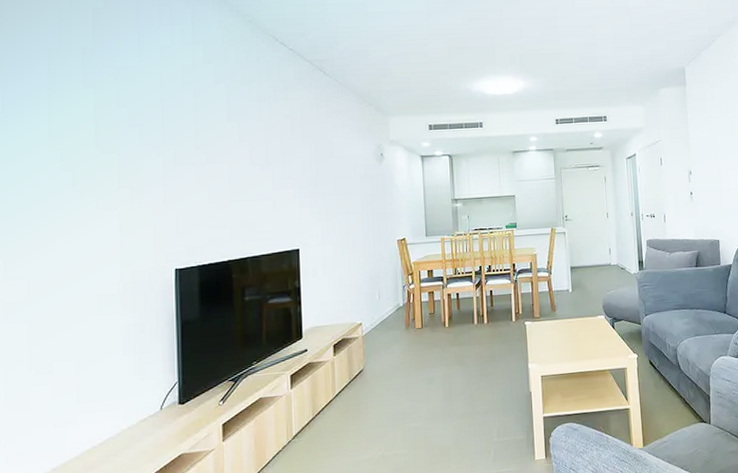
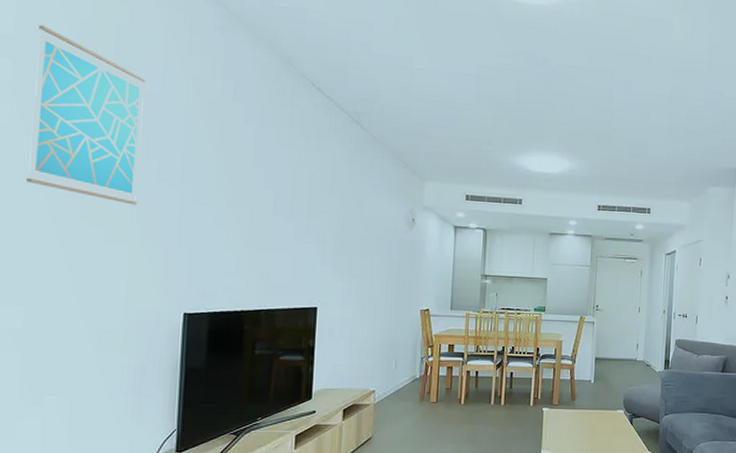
wall art: none [21,17,124,173] -> present [27,24,146,205]

